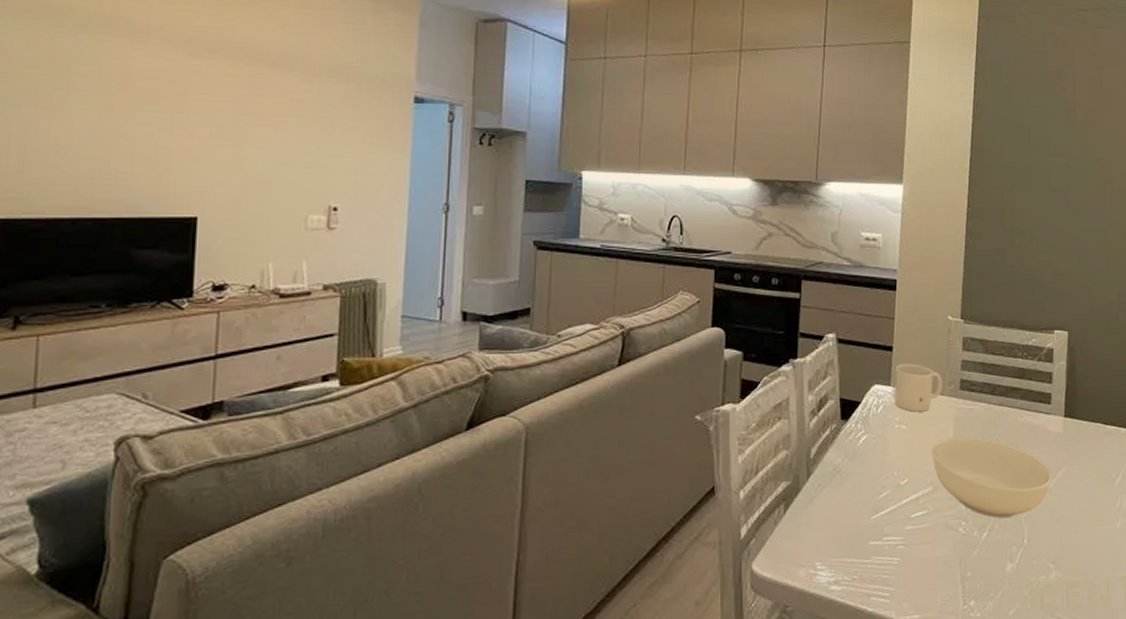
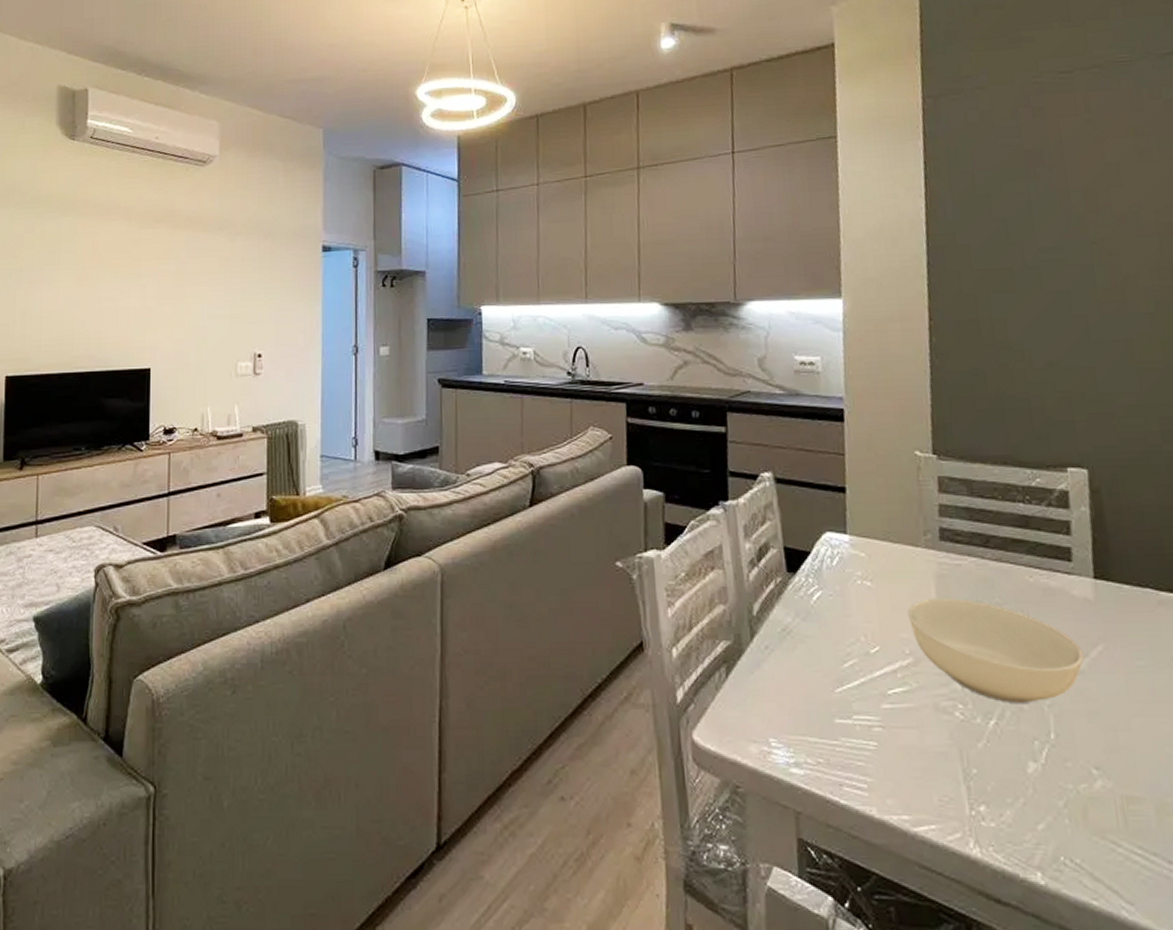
mug: present [894,363,942,412] -> none [850,507,916,566]

